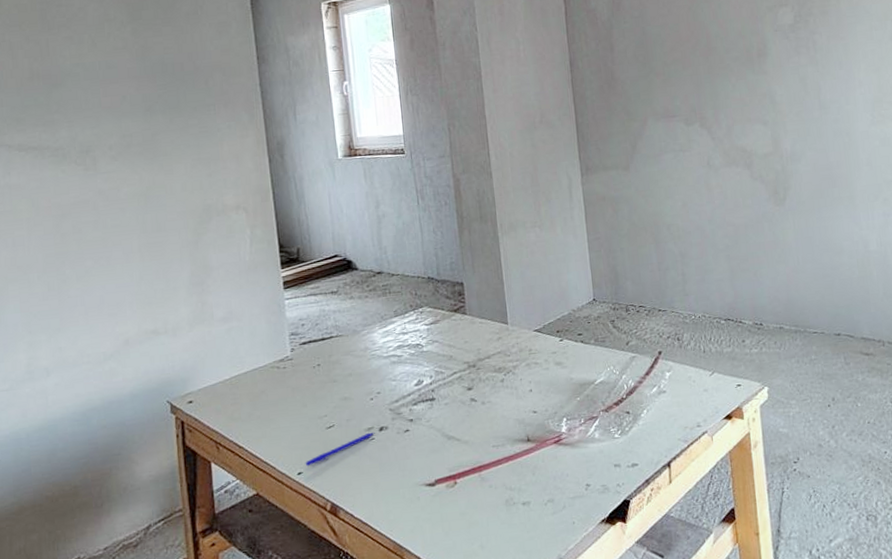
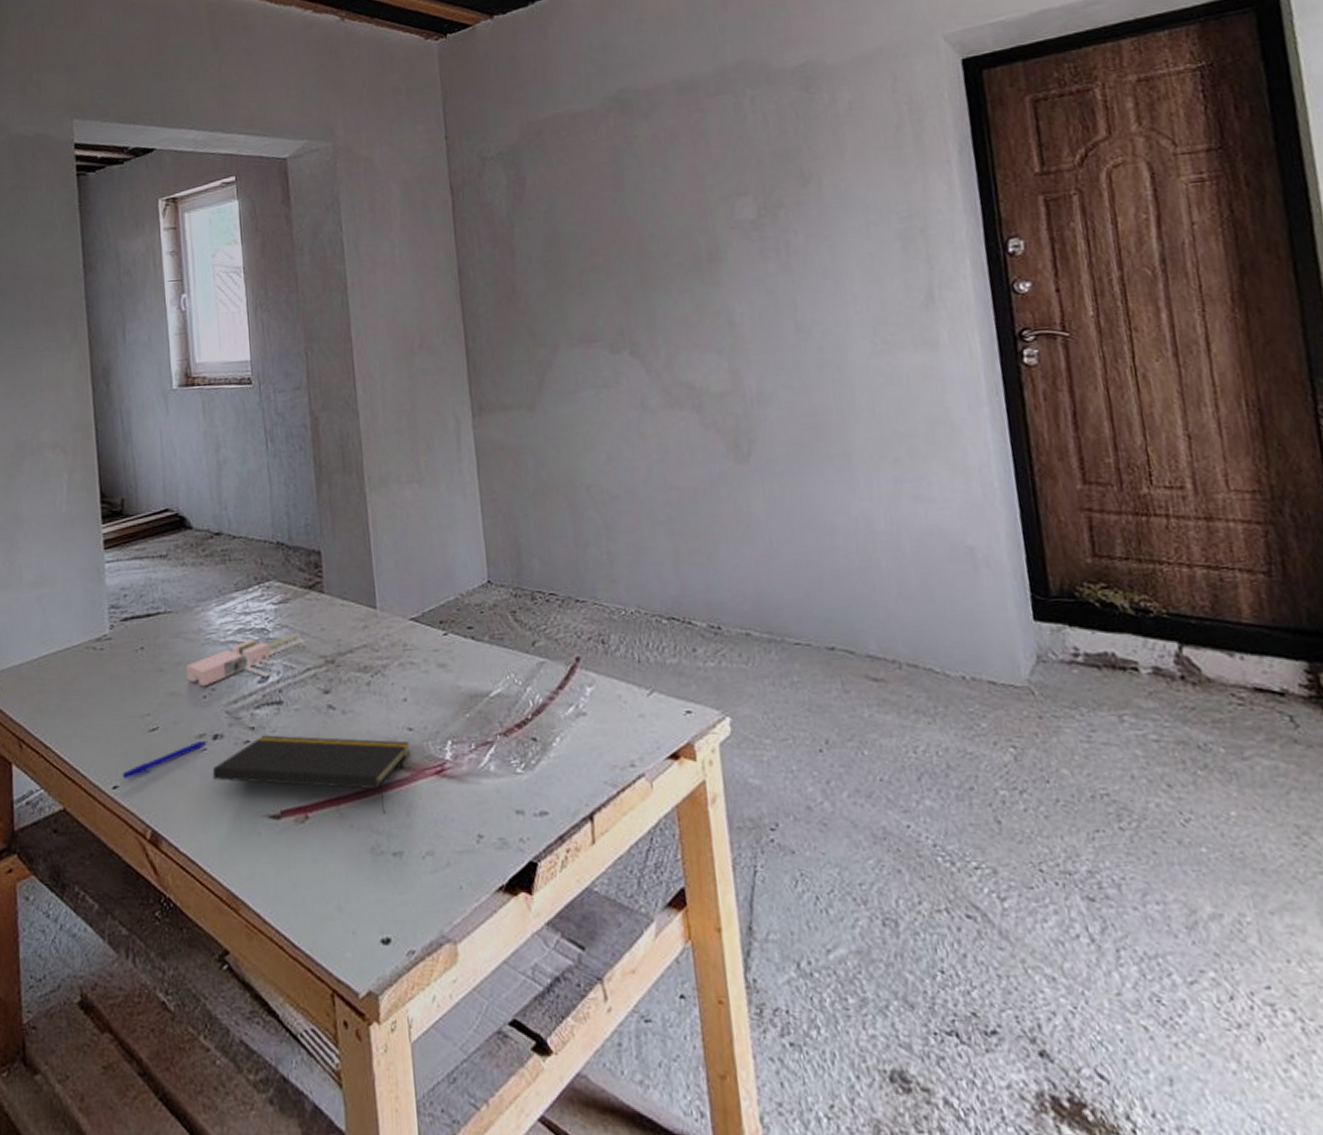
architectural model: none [356,345,452,392] -> present [186,632,306,687]
notepad: none [379,421,535,476] -> present [212,735,410,814]

